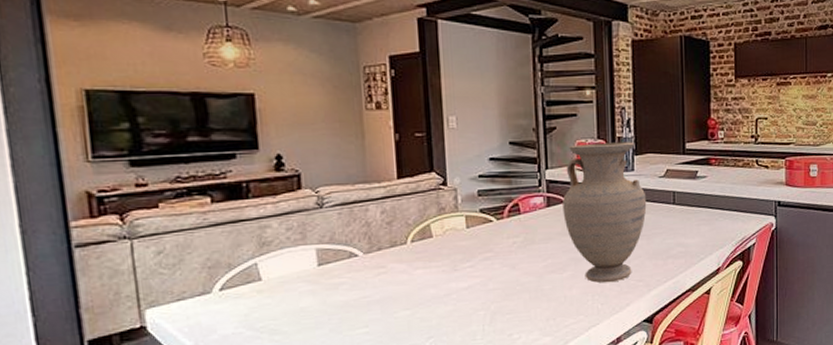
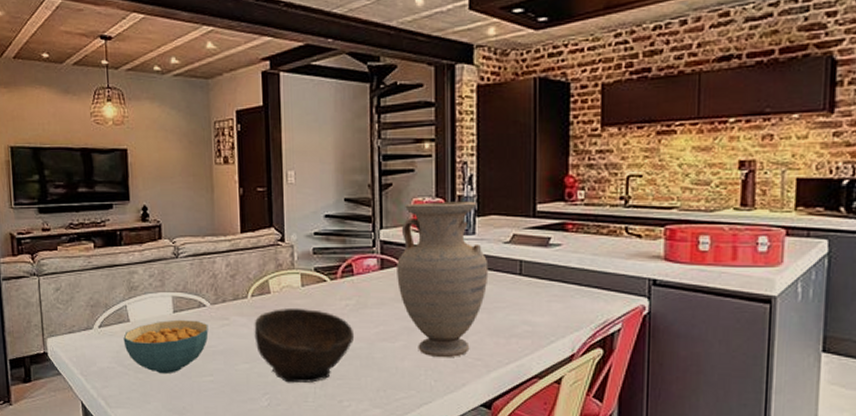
cereal bowl: none [253,271,362,333] -> present [123,319,209,375]
bowl: none [415,249,523,324] -> present [254,307,355,383]

